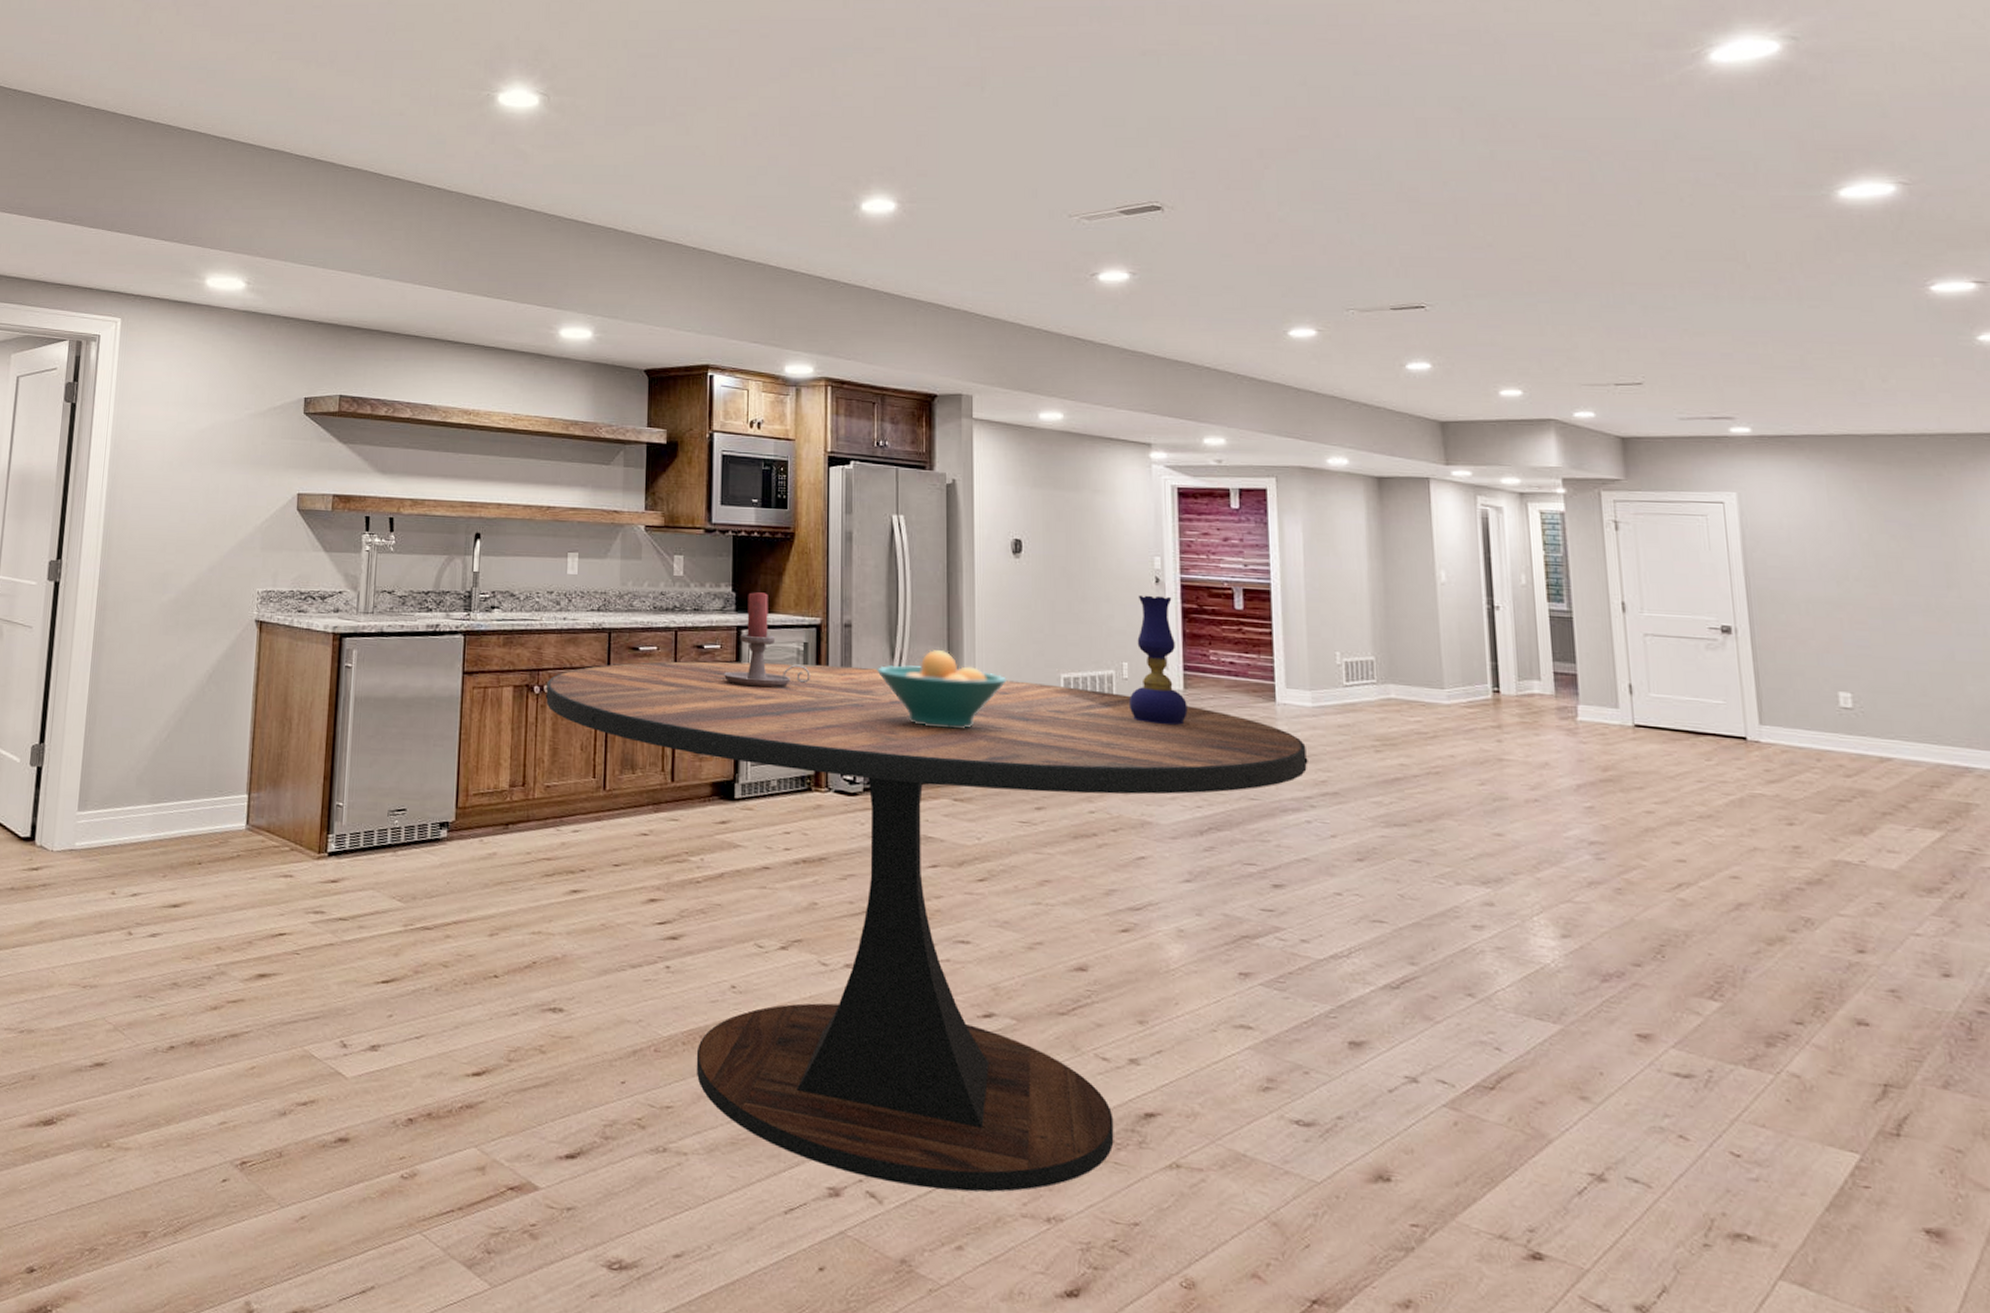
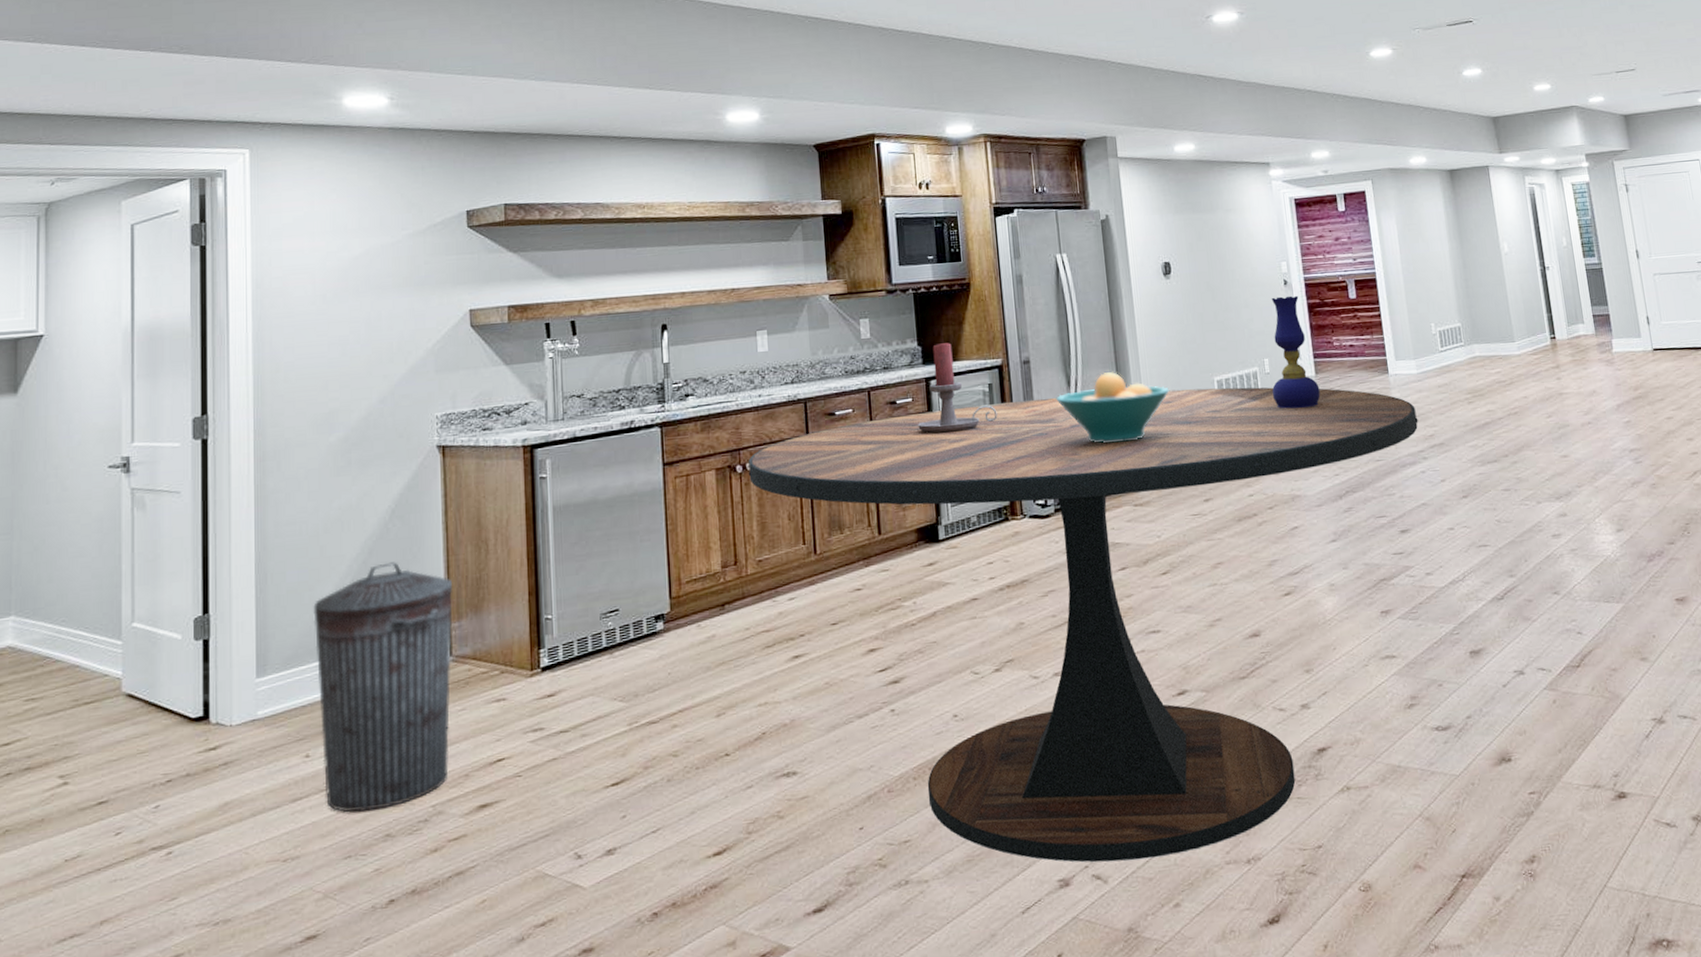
trash can: none [125,724,256,958] -> present [313,562,453,812]

